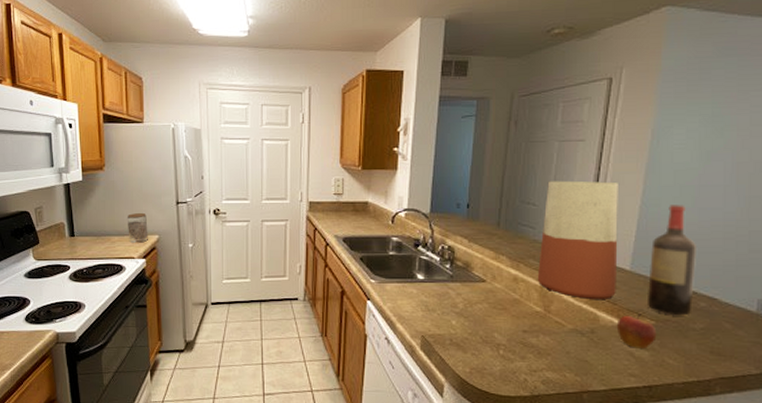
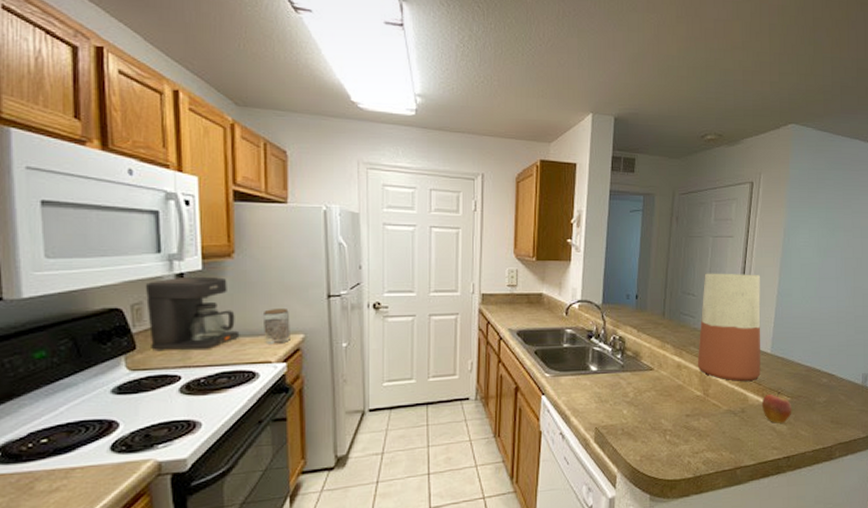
coffee maker: none [44,187,110,246] -> present [145,277,240,351]
wine bottle: present [646,205,698,316] -> none [784,294,820,392]

